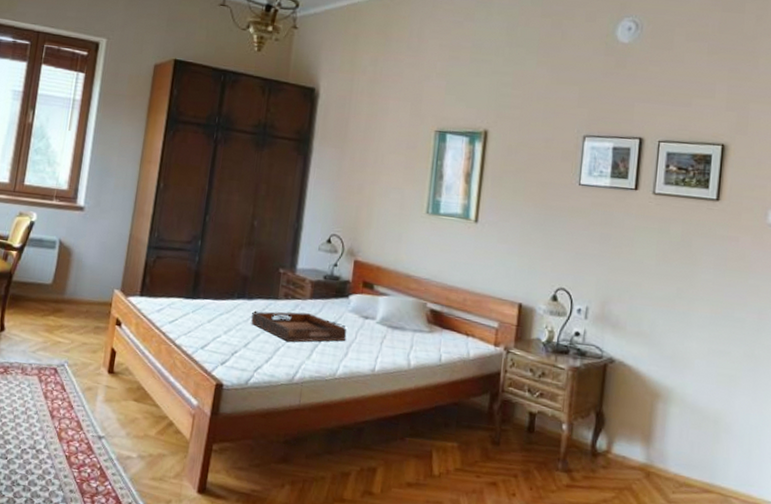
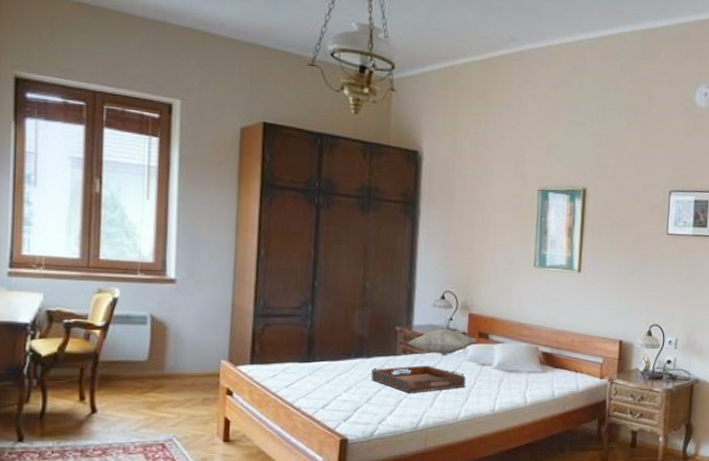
decorative pillow: none [289,274,361,304] -> present [407,328,477,355]

